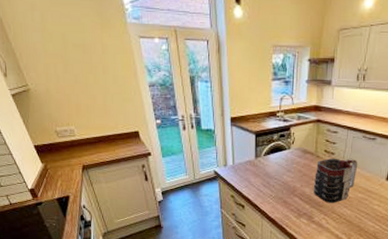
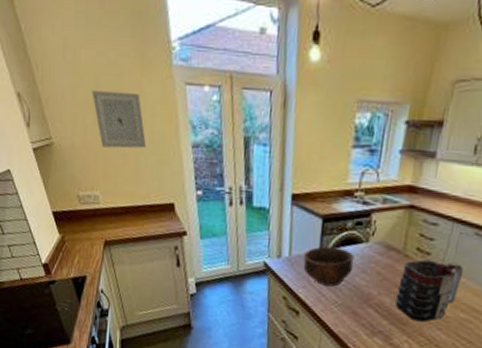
wall art: none [60,44,110,91] -> present [92,90,146,149]
bowl: none [243,155,281,184] -> present [303,246,355,287]

